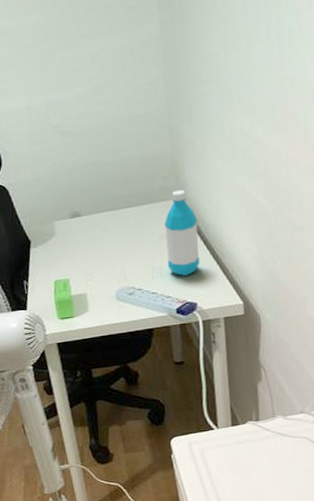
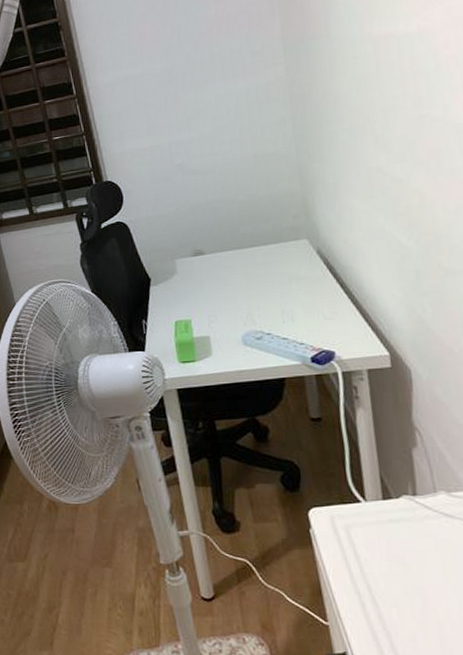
water bottle: present [164,189,200,276] -> none [295,229,337,321]

